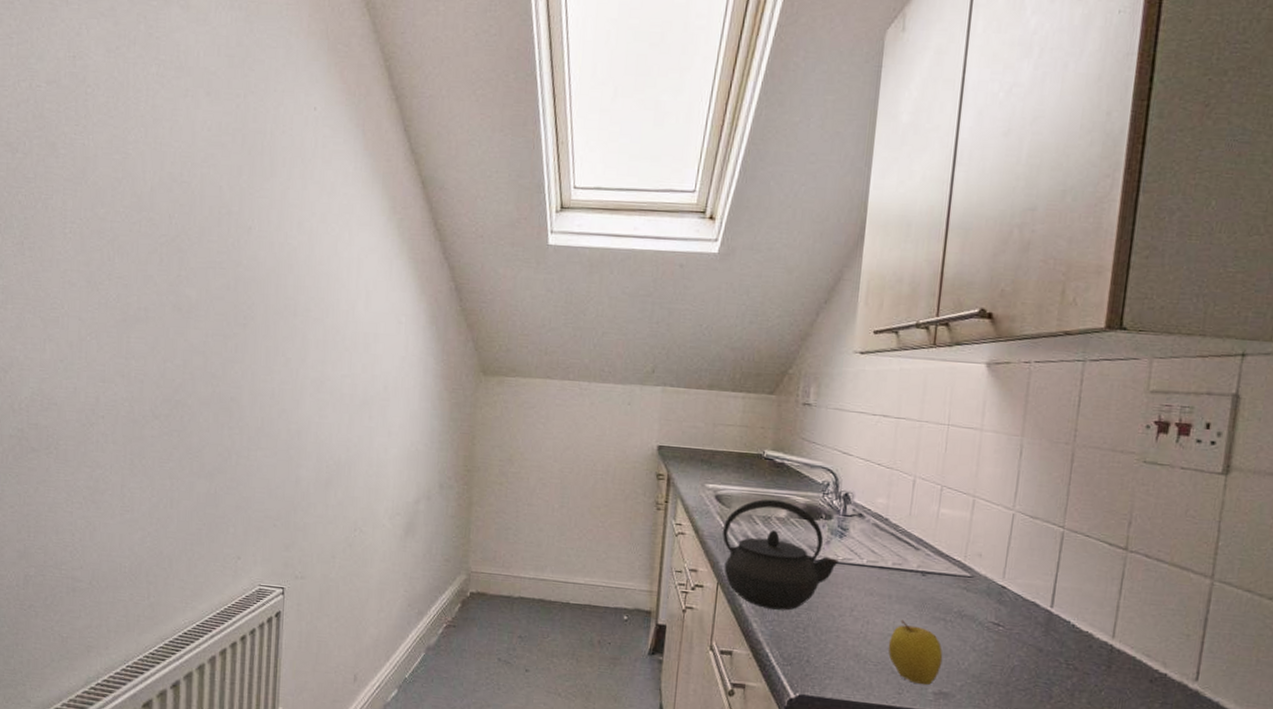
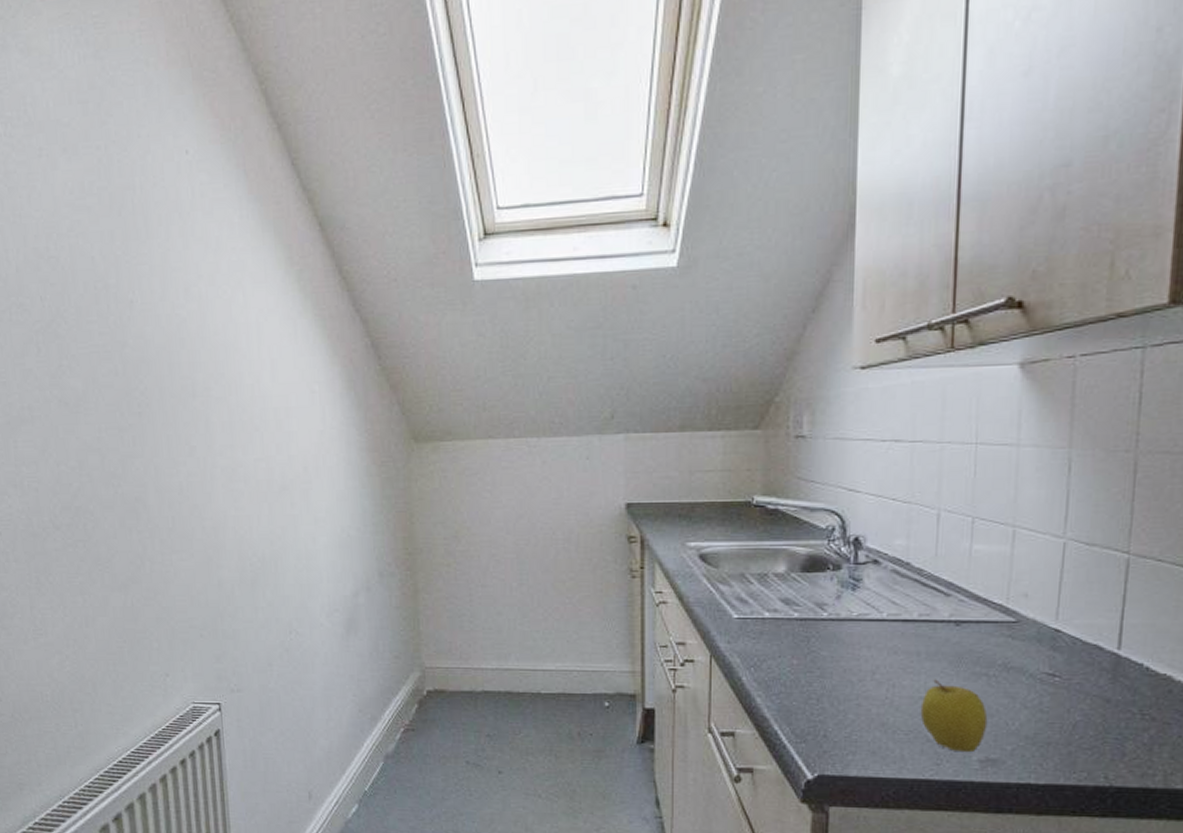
kettle: present [723,499,839,611] -> none [712,553,853,680]

